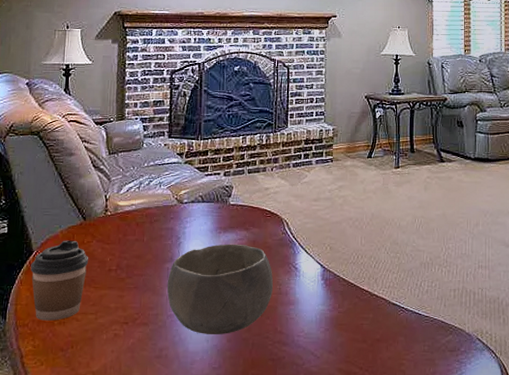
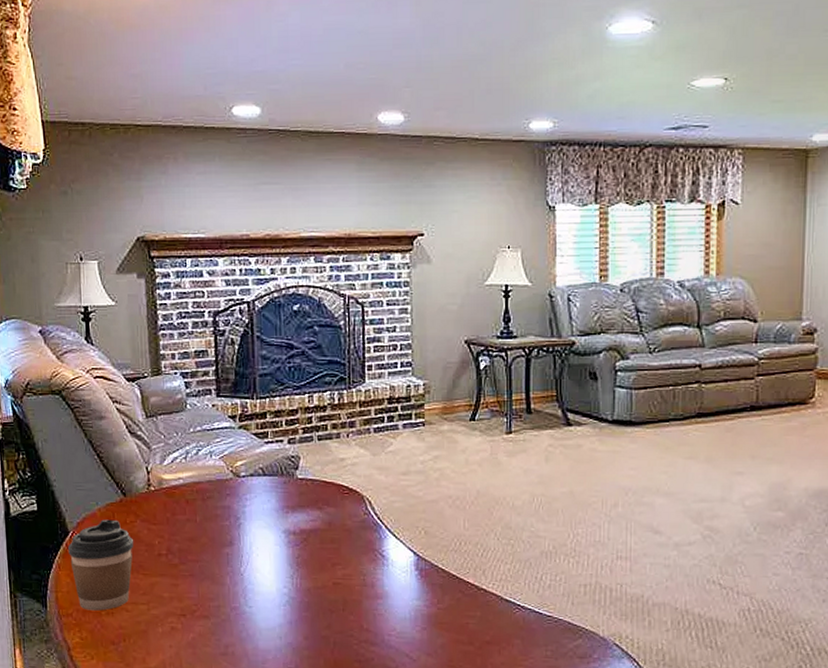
bowl: present [167,244,273,334] -> none [227,525,355,631]

